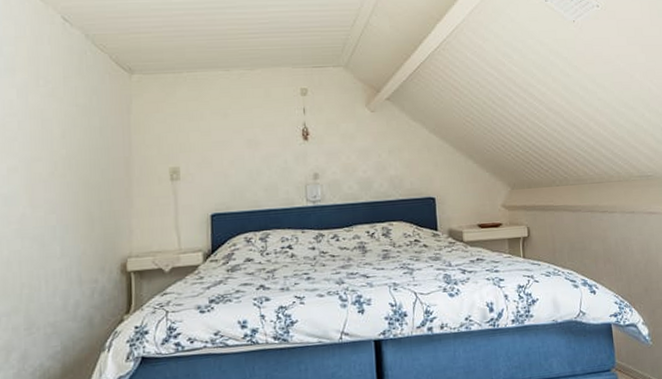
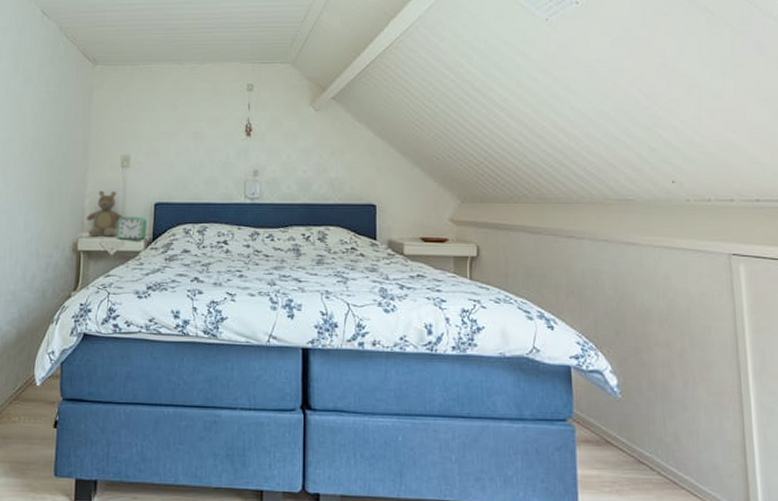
teddy bear: none [134,205,177,256] -> present [86,190,124,237]
alarm clock: none [171,229,205,256] -> present [117,215,147,242]

